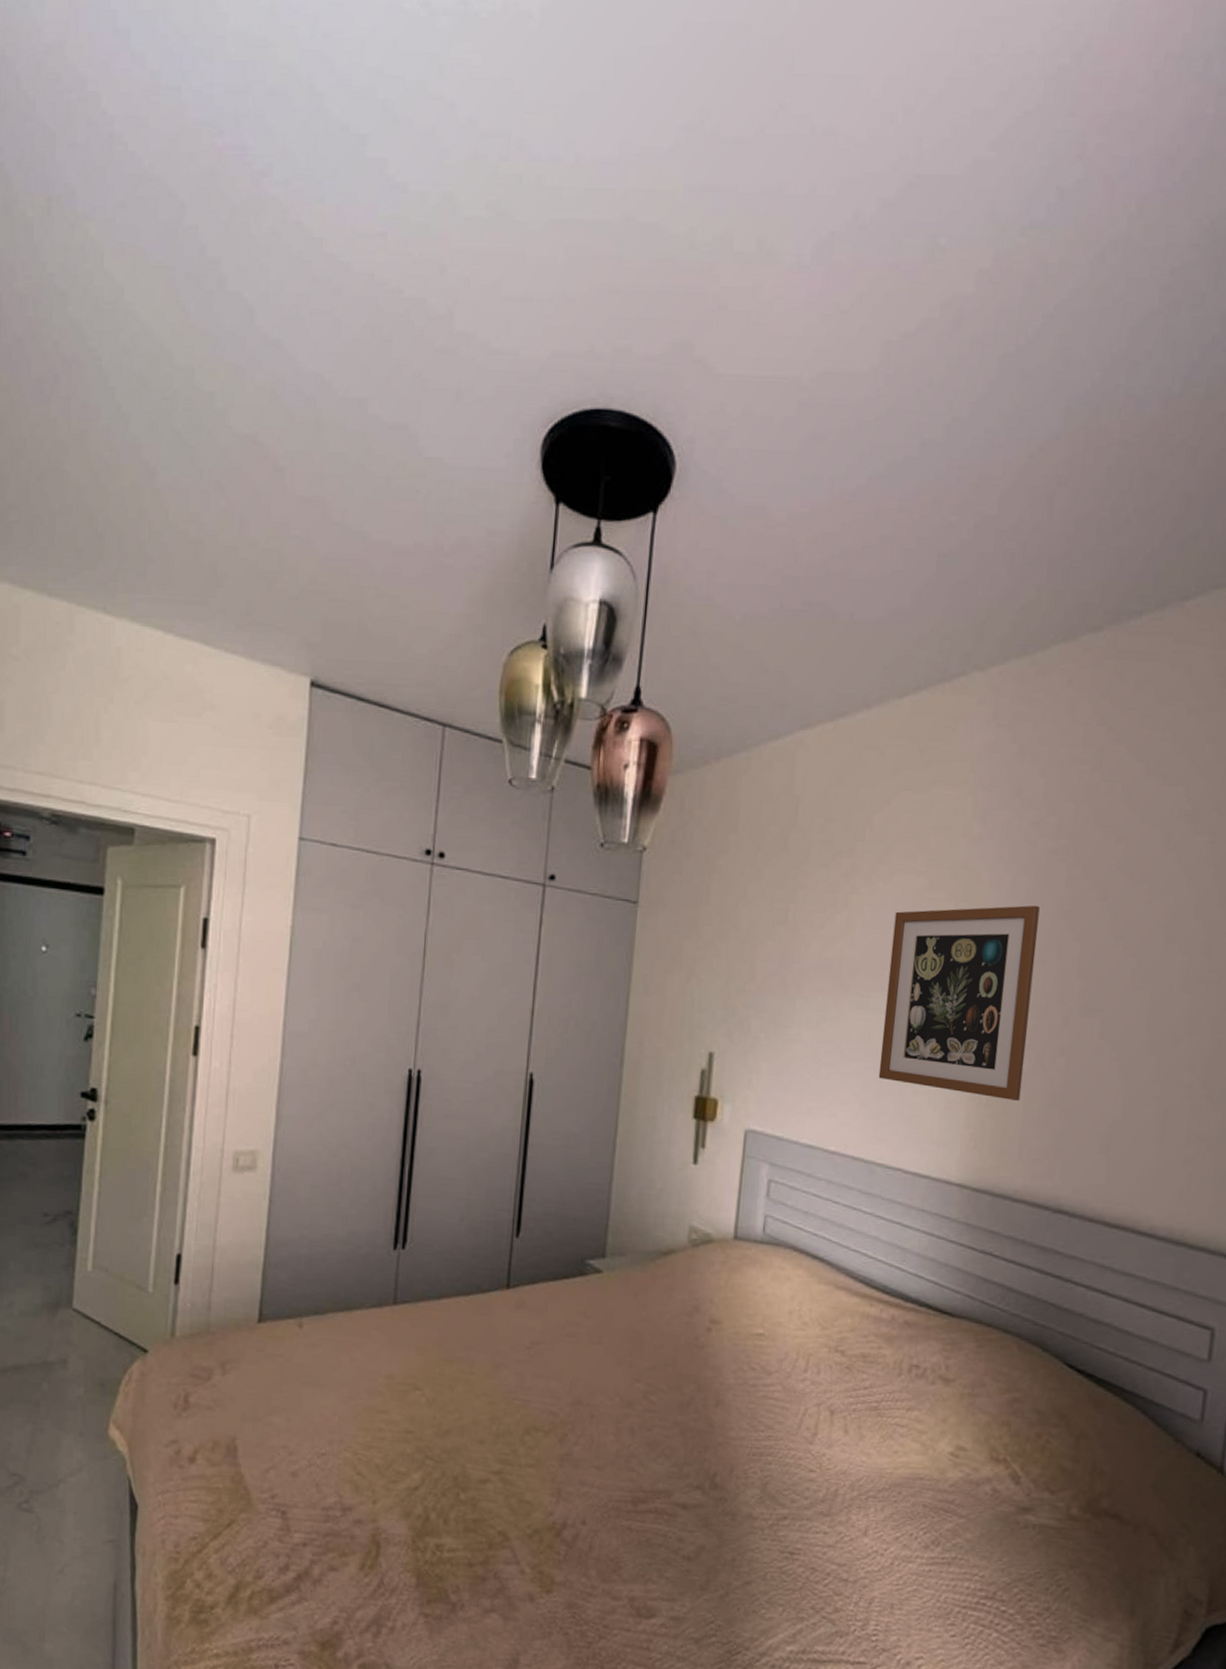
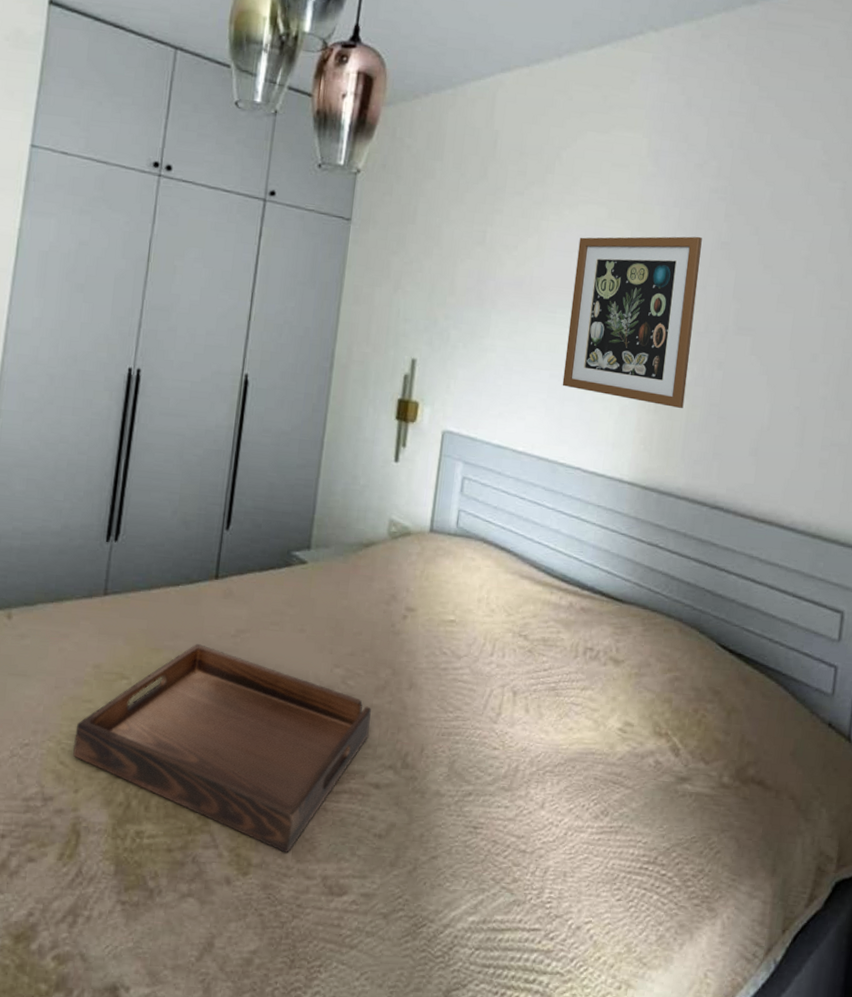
serving tray: none [369,1355,676,1572] -> present [73,644,371,852]

